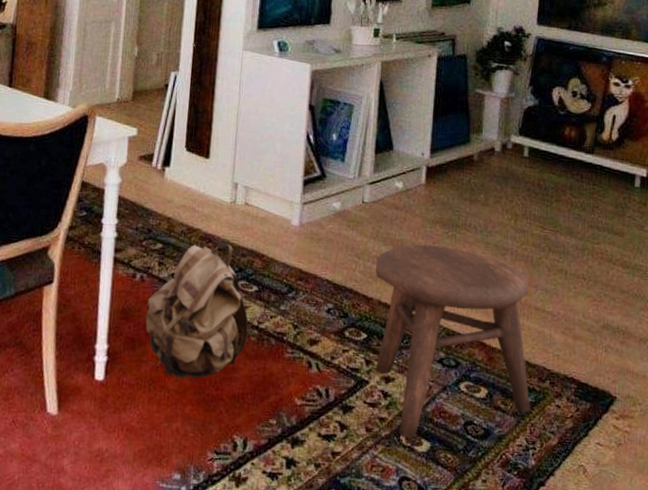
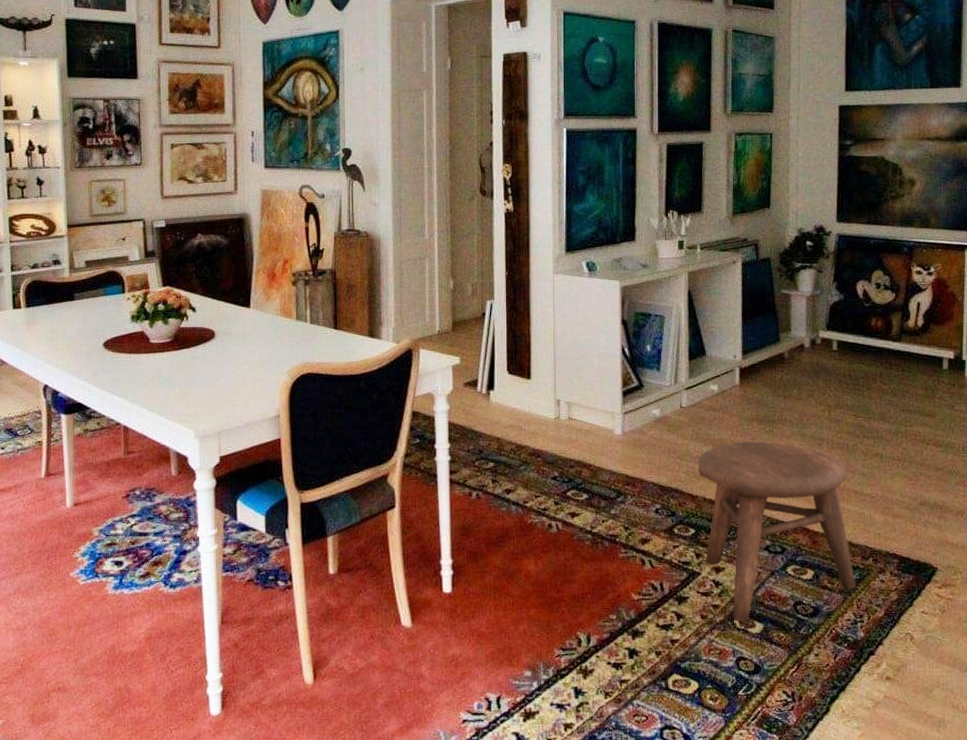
backpack: present [145,244,248,378] -> none [485,458,582,584]

